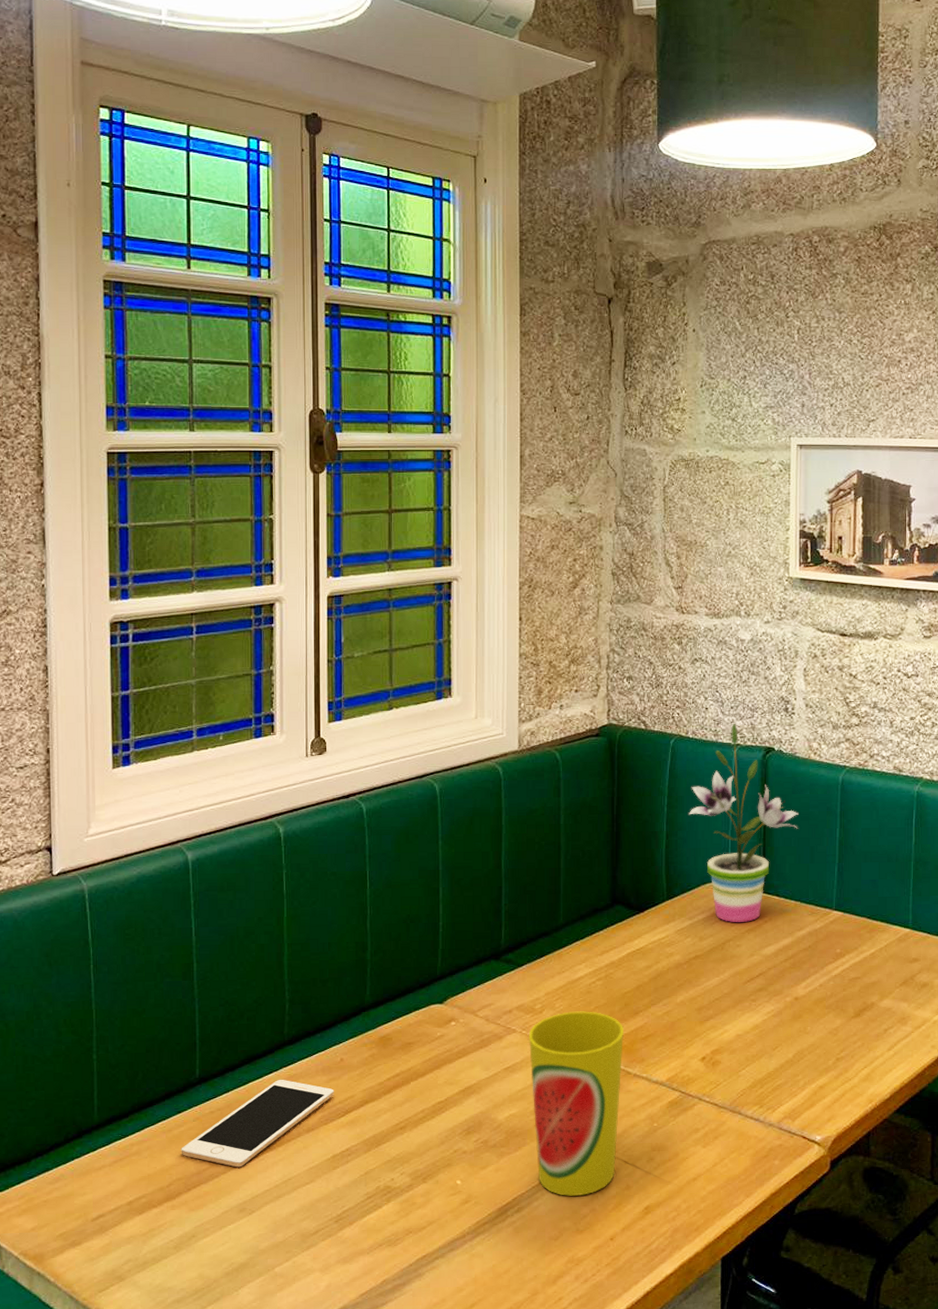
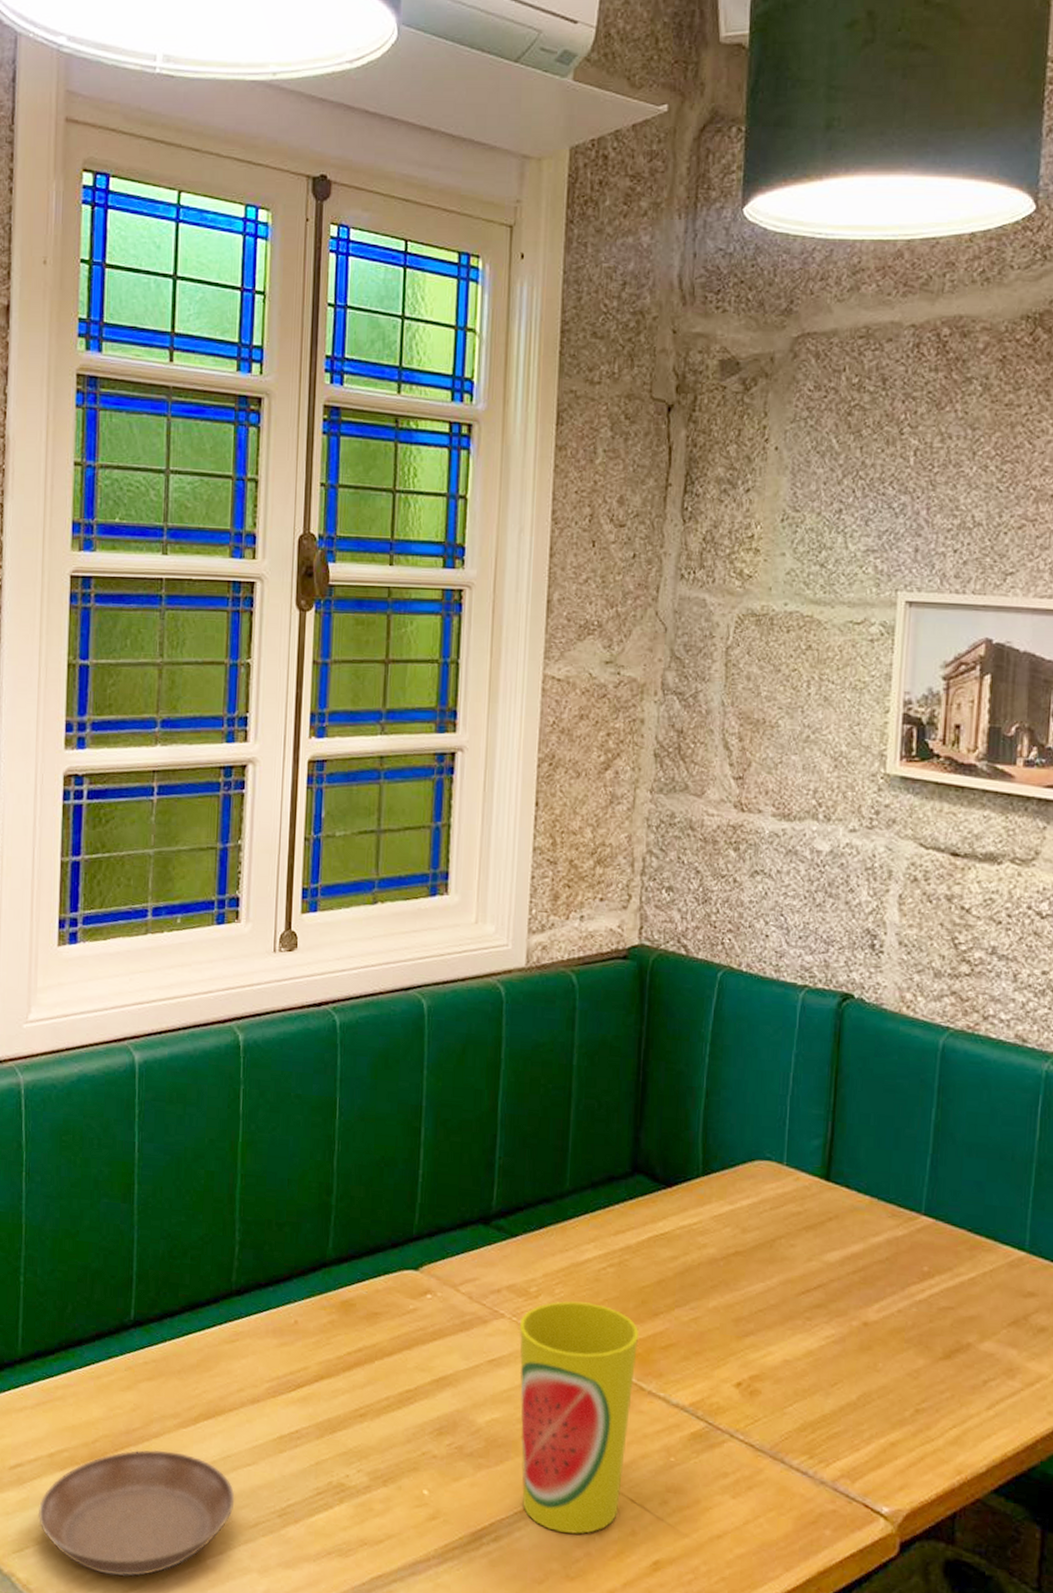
saucer: none [120,1183,297,1296] -> present [37,1449,235,1576]
cell phone: present [181,1080,334,1168] -> none [109,1335,285,1433]
potted plant: present [689,724,798,922] -> none [736,959,882,1217]

